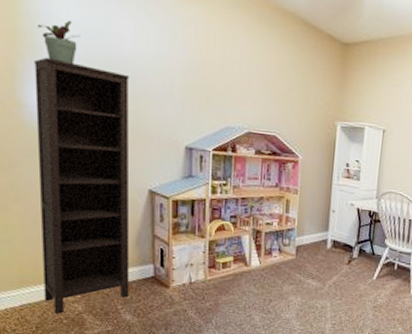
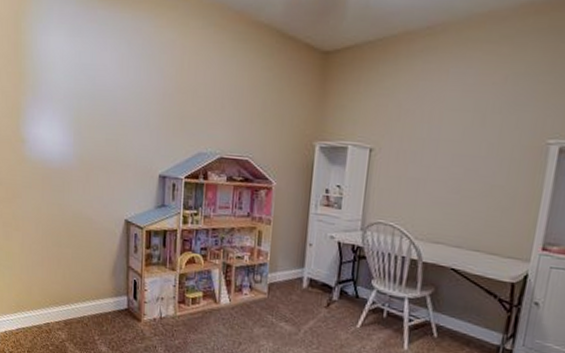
bookcase: present [34,57,130,314] -> none [34,94,112,340]
potted plant: present [38,20,81,64] -> none [38,57,72,99]

